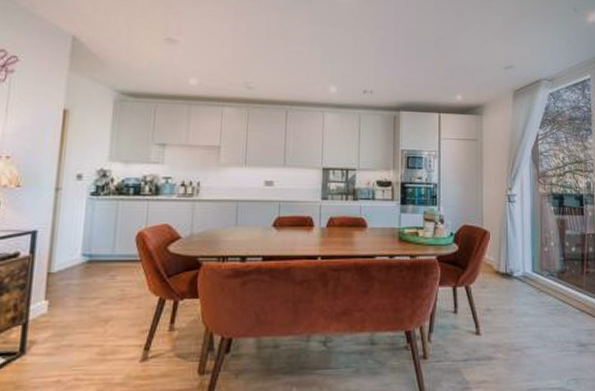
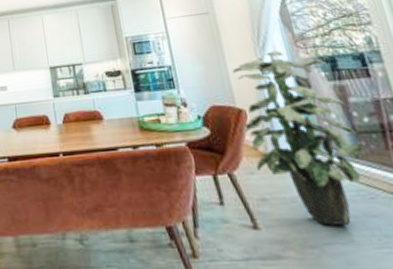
indoor plant: none [485,183,566,334] -> present [232,50,362,227]

